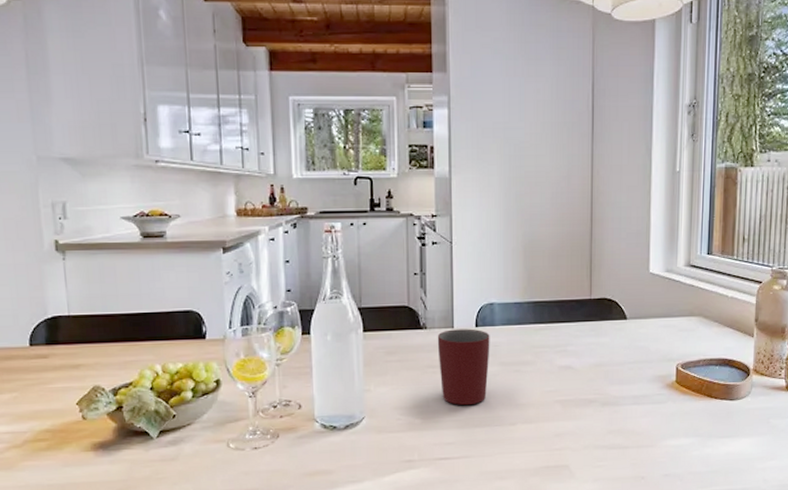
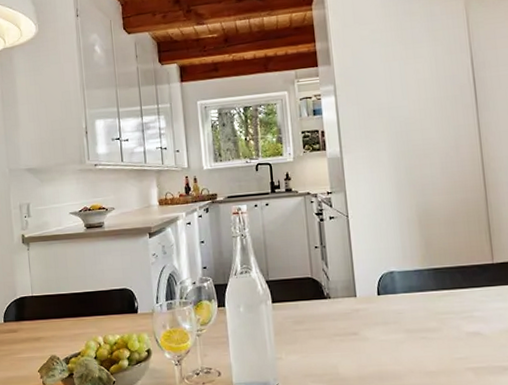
mug: present [437,329,490,405] -> none [341,297,395,373]

